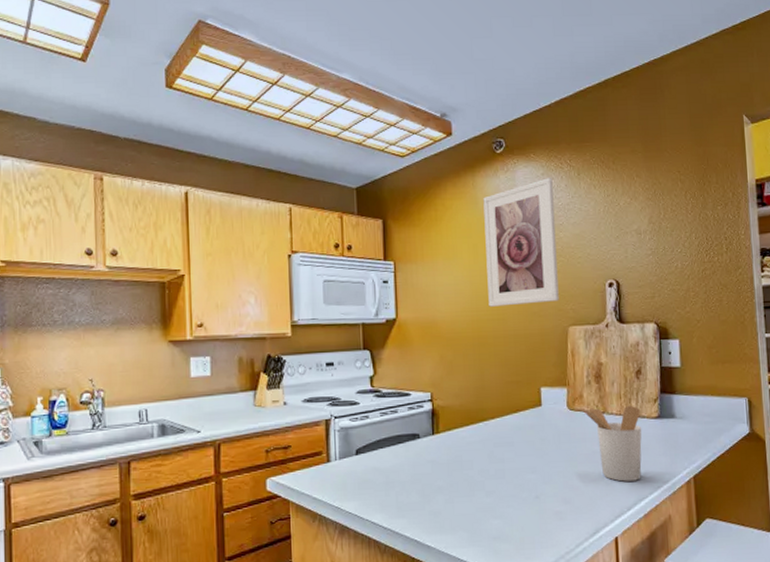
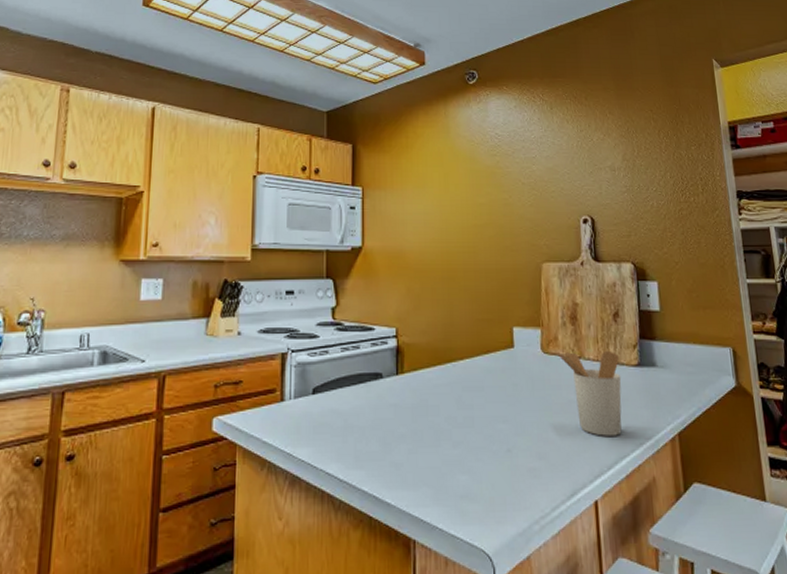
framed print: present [483,178,559,307] -> none [455,111,532,239]

